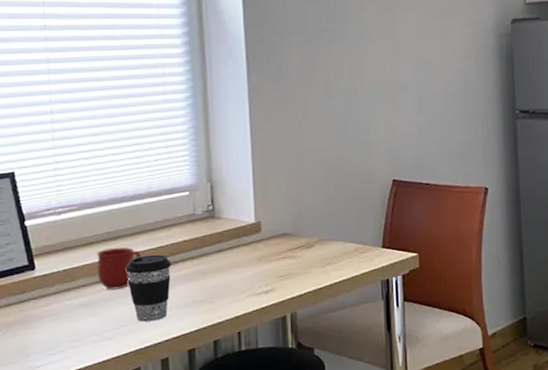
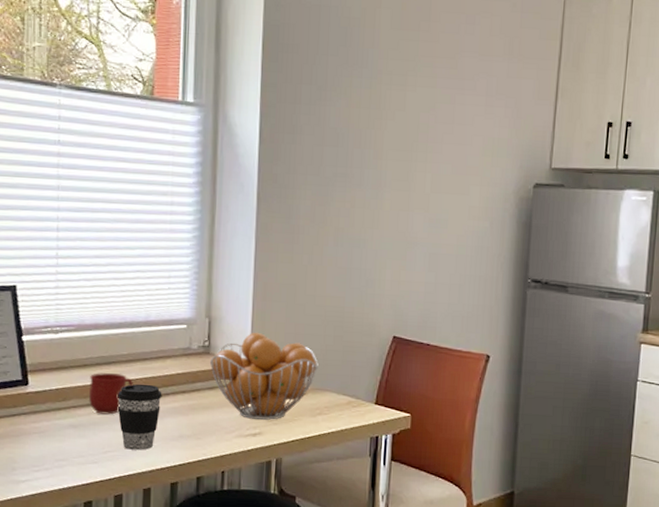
fruit basket: none [215,190,323,277] -> present [209,332,319,420]

